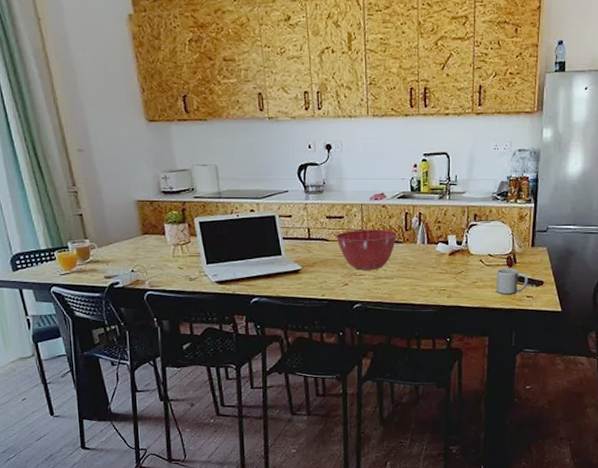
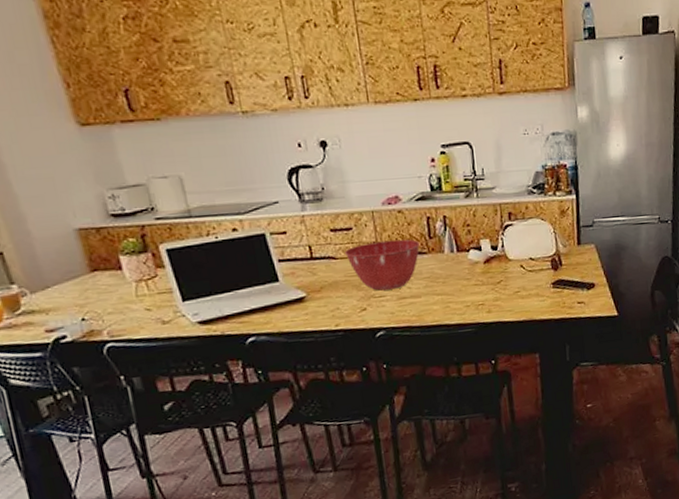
mug: present [496,269,528,295] -> none [541,272,578,304]

